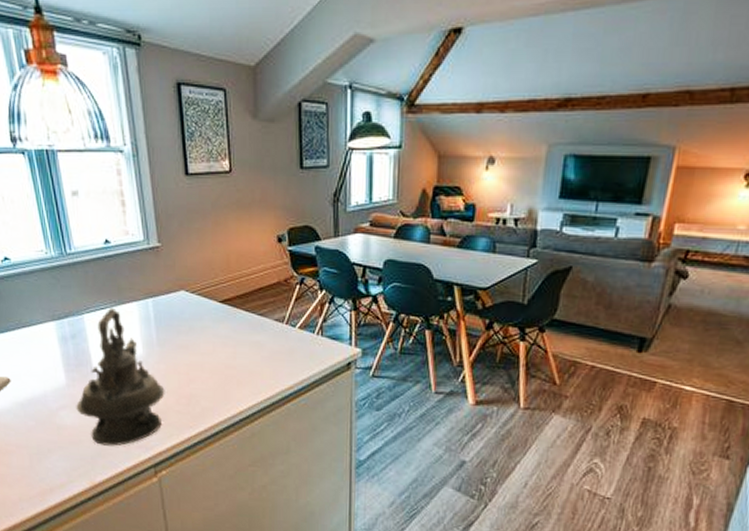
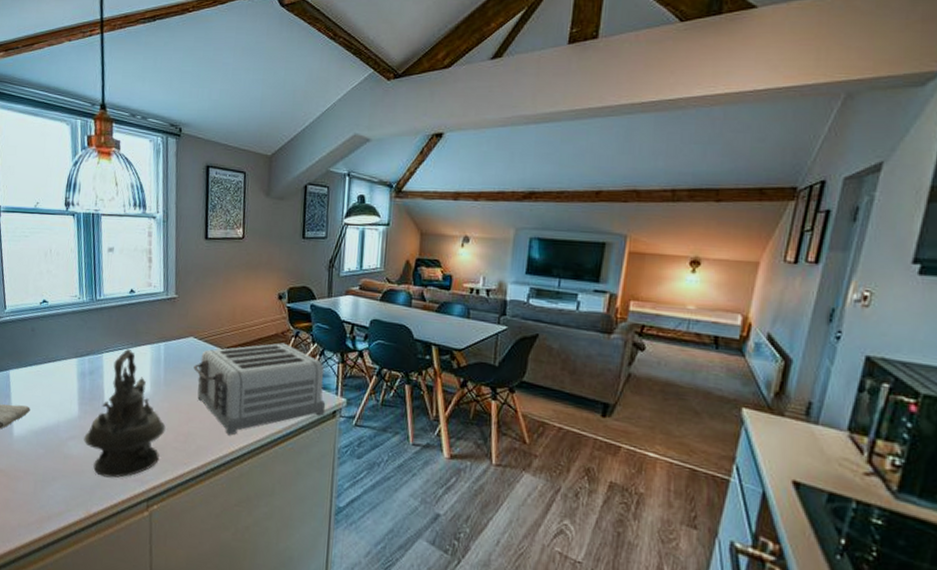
toaster: none [188,291,339,395] -> present [193,342,326,436]

